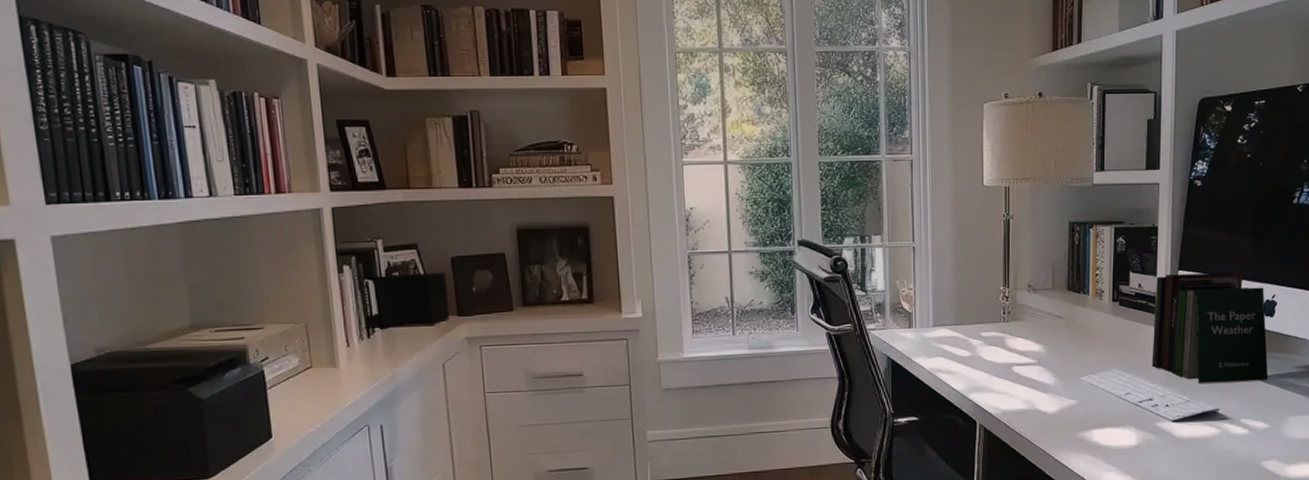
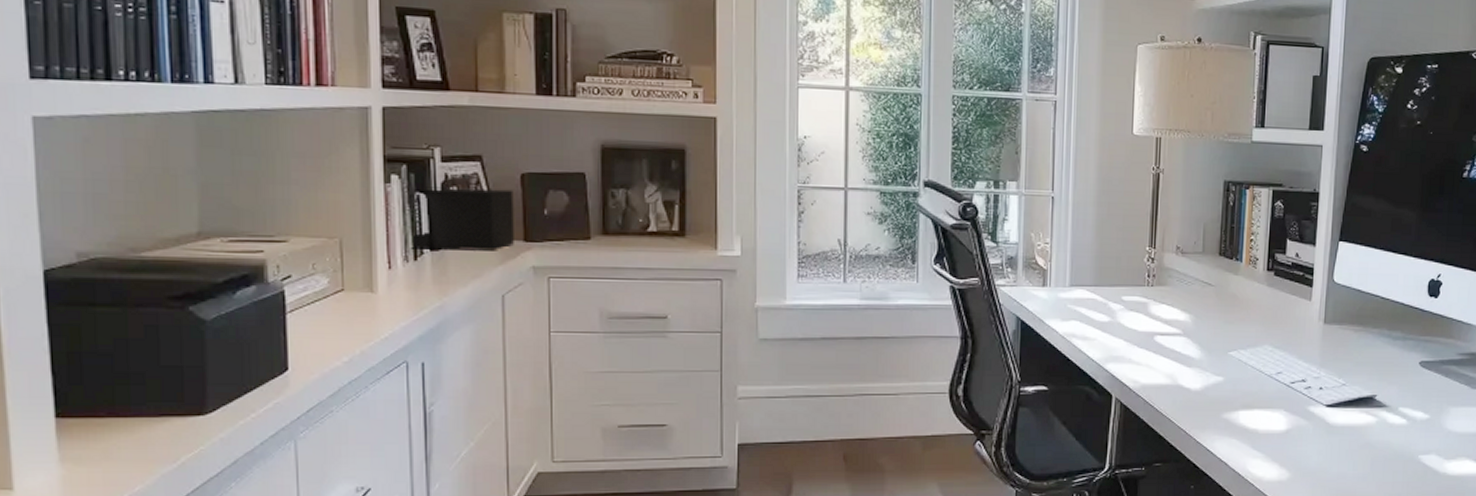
books: present [1152,273,1268,383] -> none [1306,245,1430,366]

